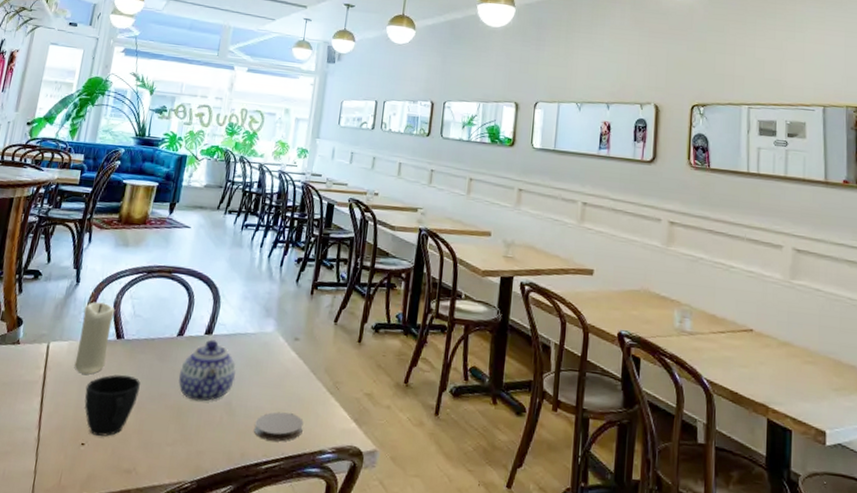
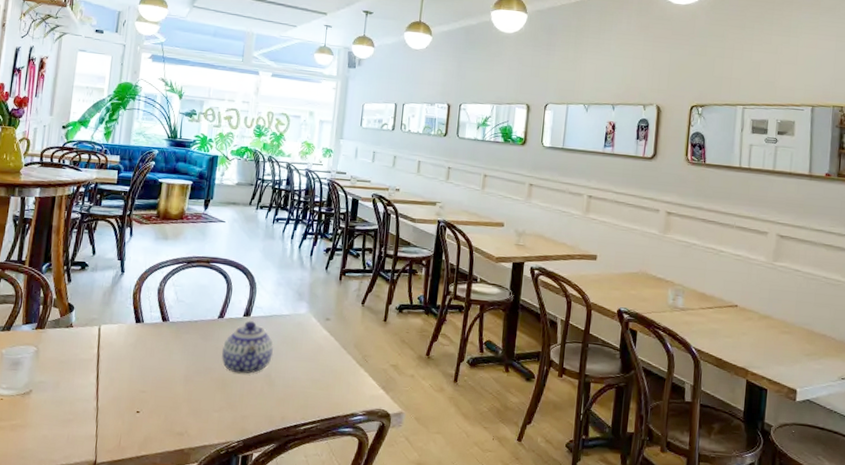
candle: present [74,302,115,375] -> none [125,289,159,353]
cup: present [84,374,140,436] -> none [136,352,187,405]
coaster: present [254,411,304,442] -> none [292,381,337,407]

